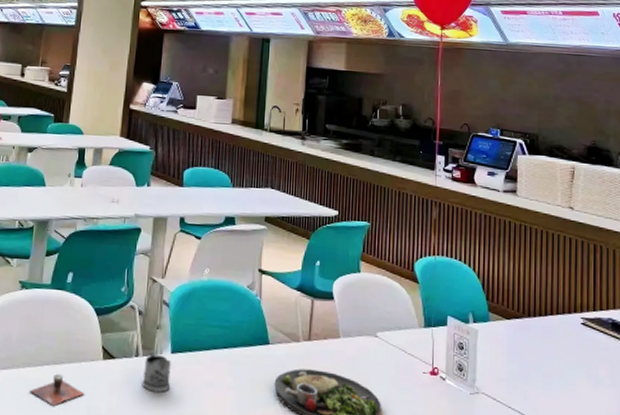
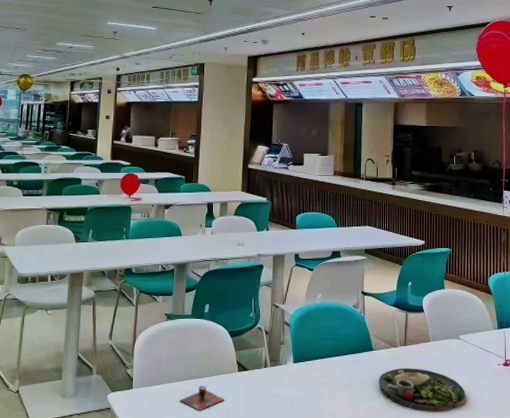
tea glass holder: present [142,350,171,392] -> none [271,361,295,394]

